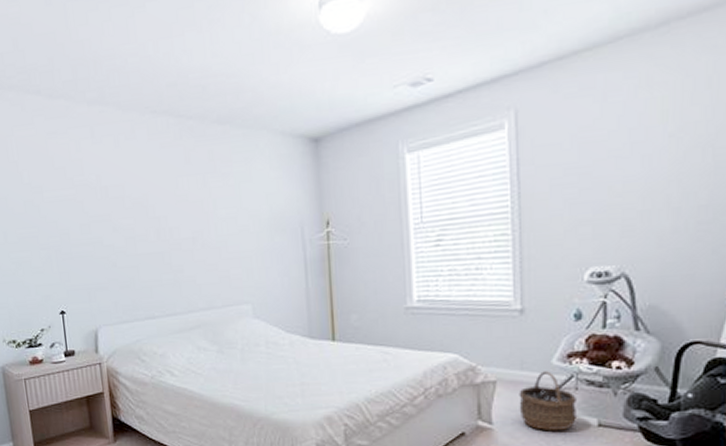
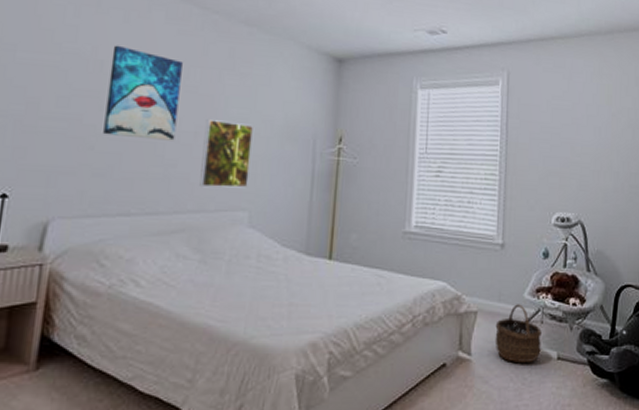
wall art: none [112,169,178,252] -> present [103,45,183,141]
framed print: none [200,222,247,286] -> present [199,119,253,188]

